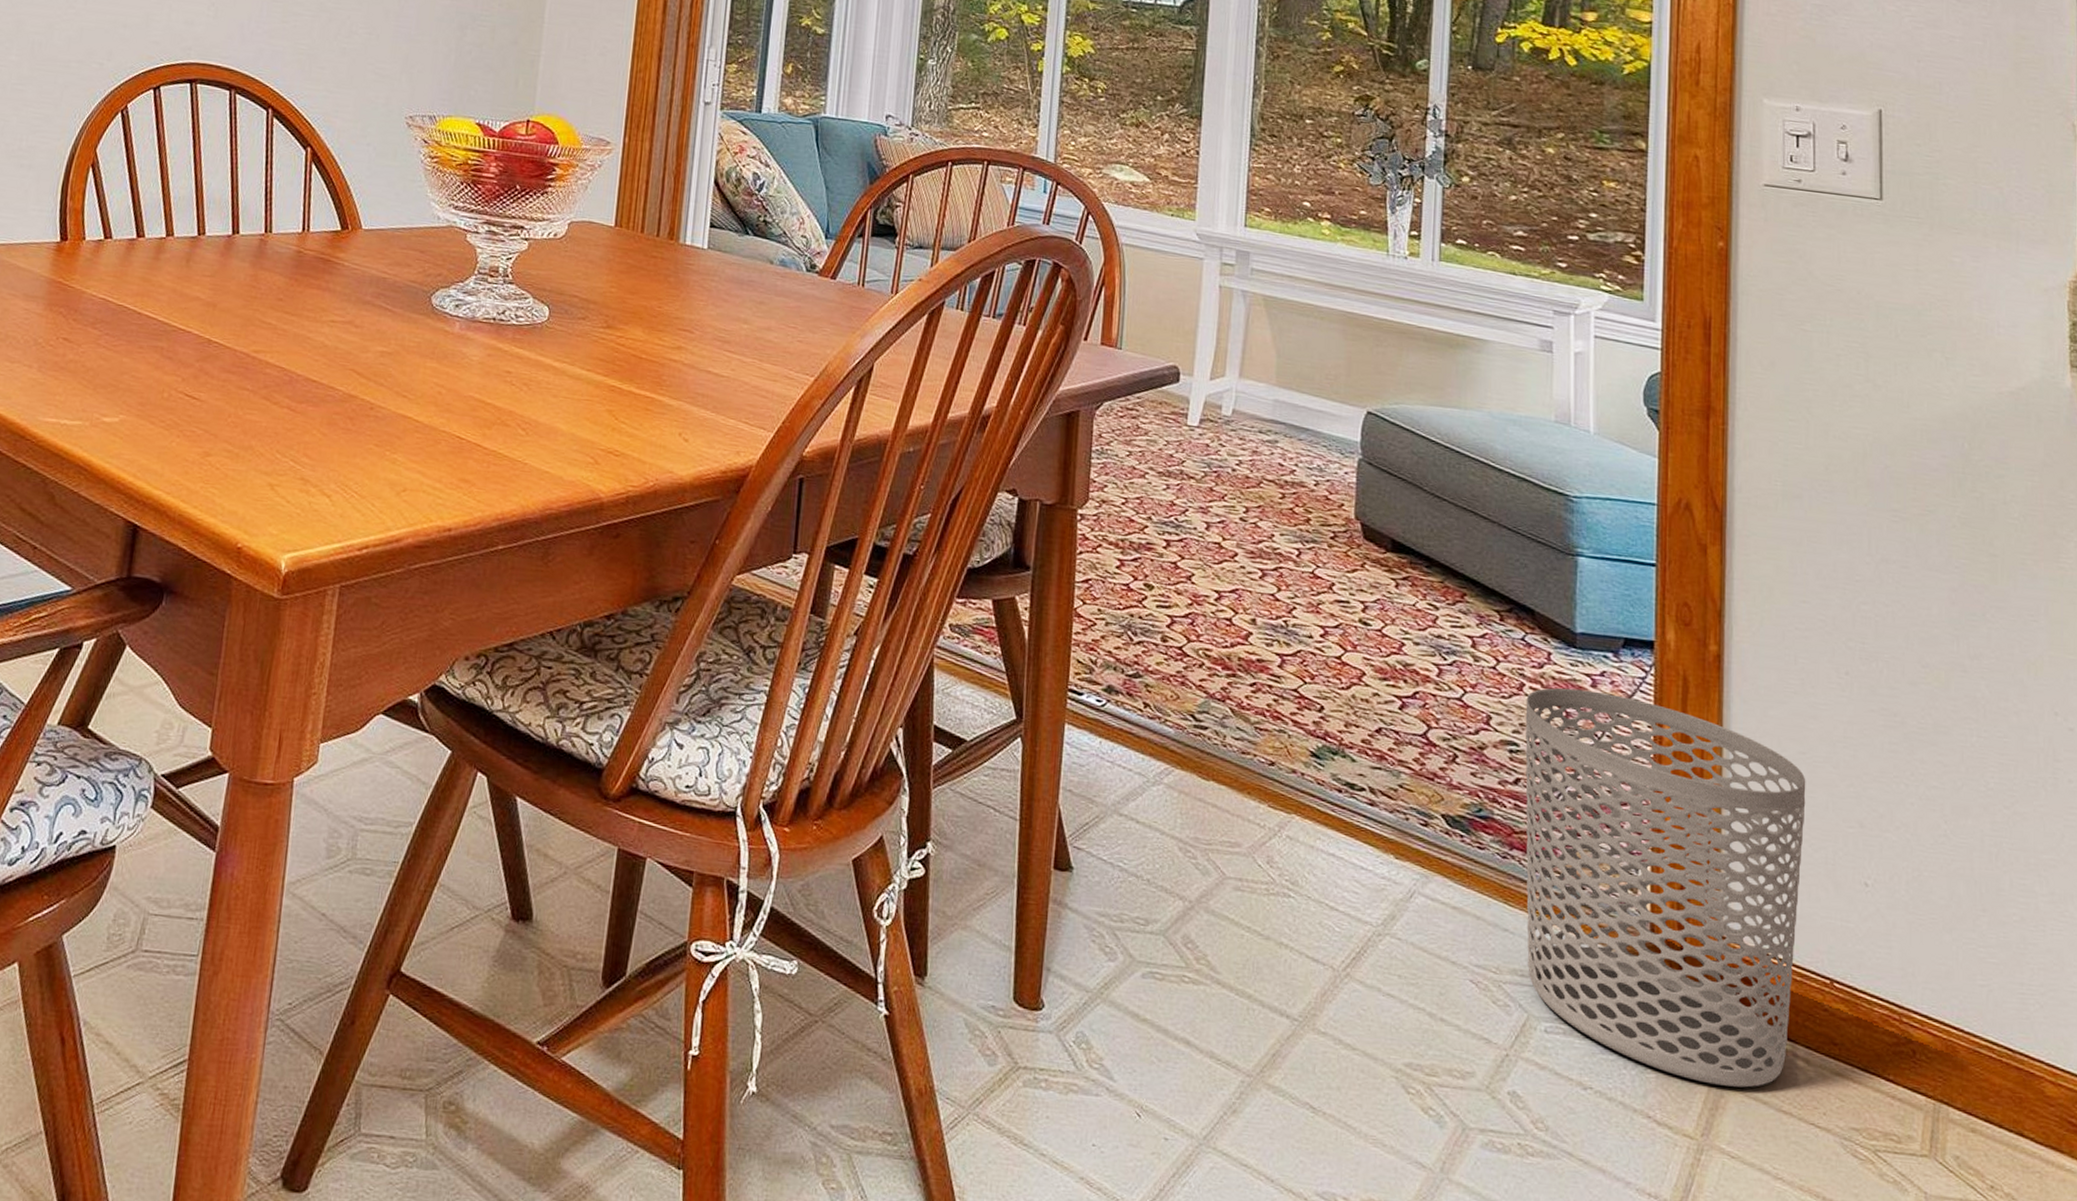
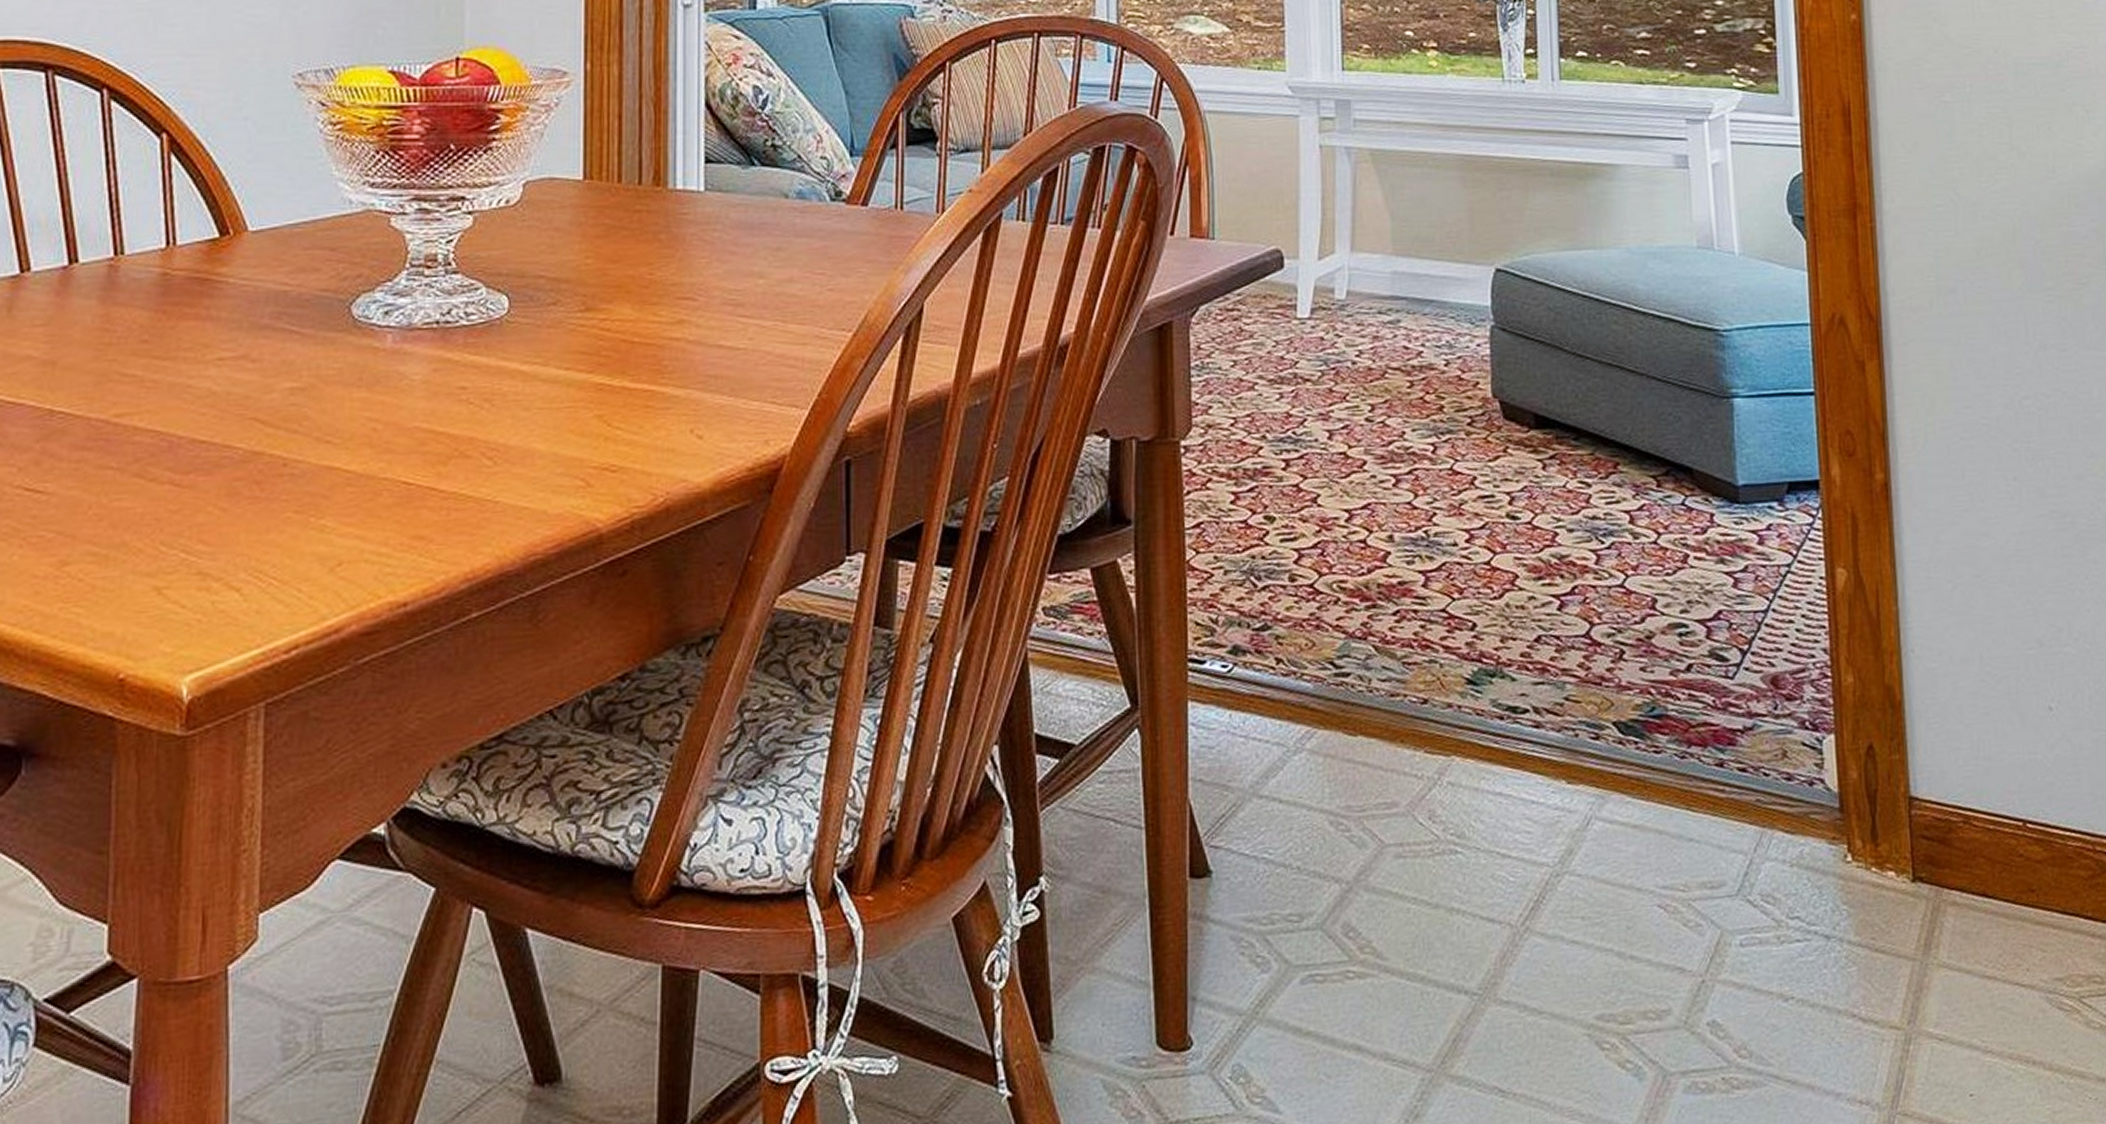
waste bin: present [1525,687,1806,1088] -> none [1691,548,1986,965]

